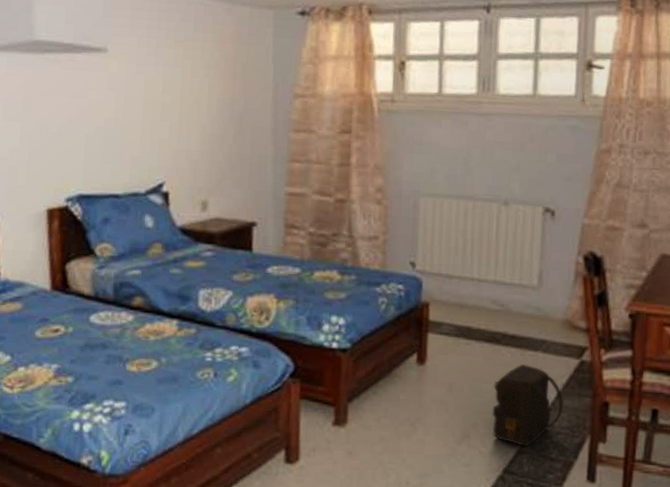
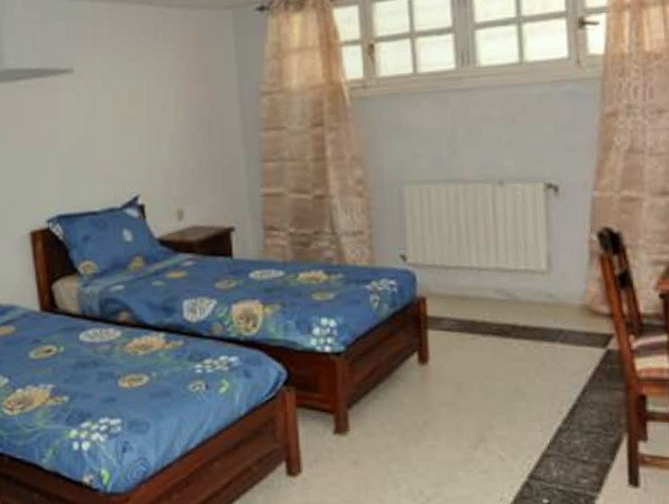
backpack: present [492,364,564,447] -> none [507,358,593,449]

